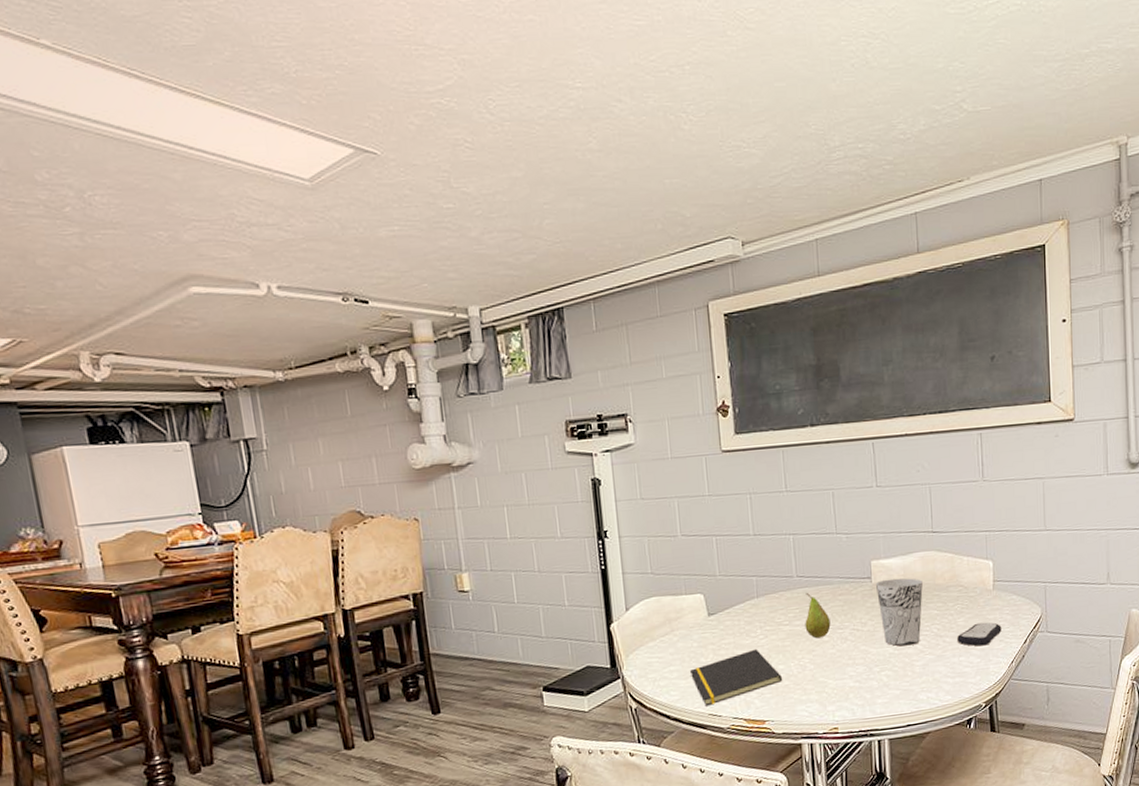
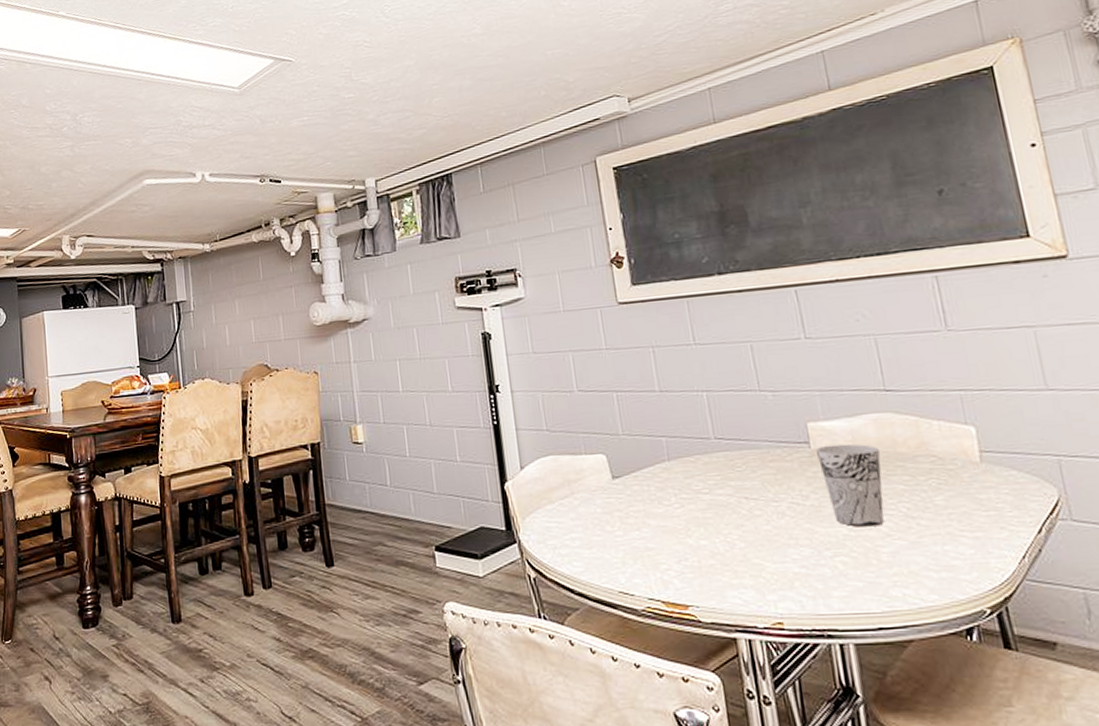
notepad: present [689,648,783,706] -> none [593,519,707,582]
fruit: present [805,592,831,638] -> none [727,456,762,510]
remote control: present [957,622,1002,646] -> none [936,502,1002,534]

